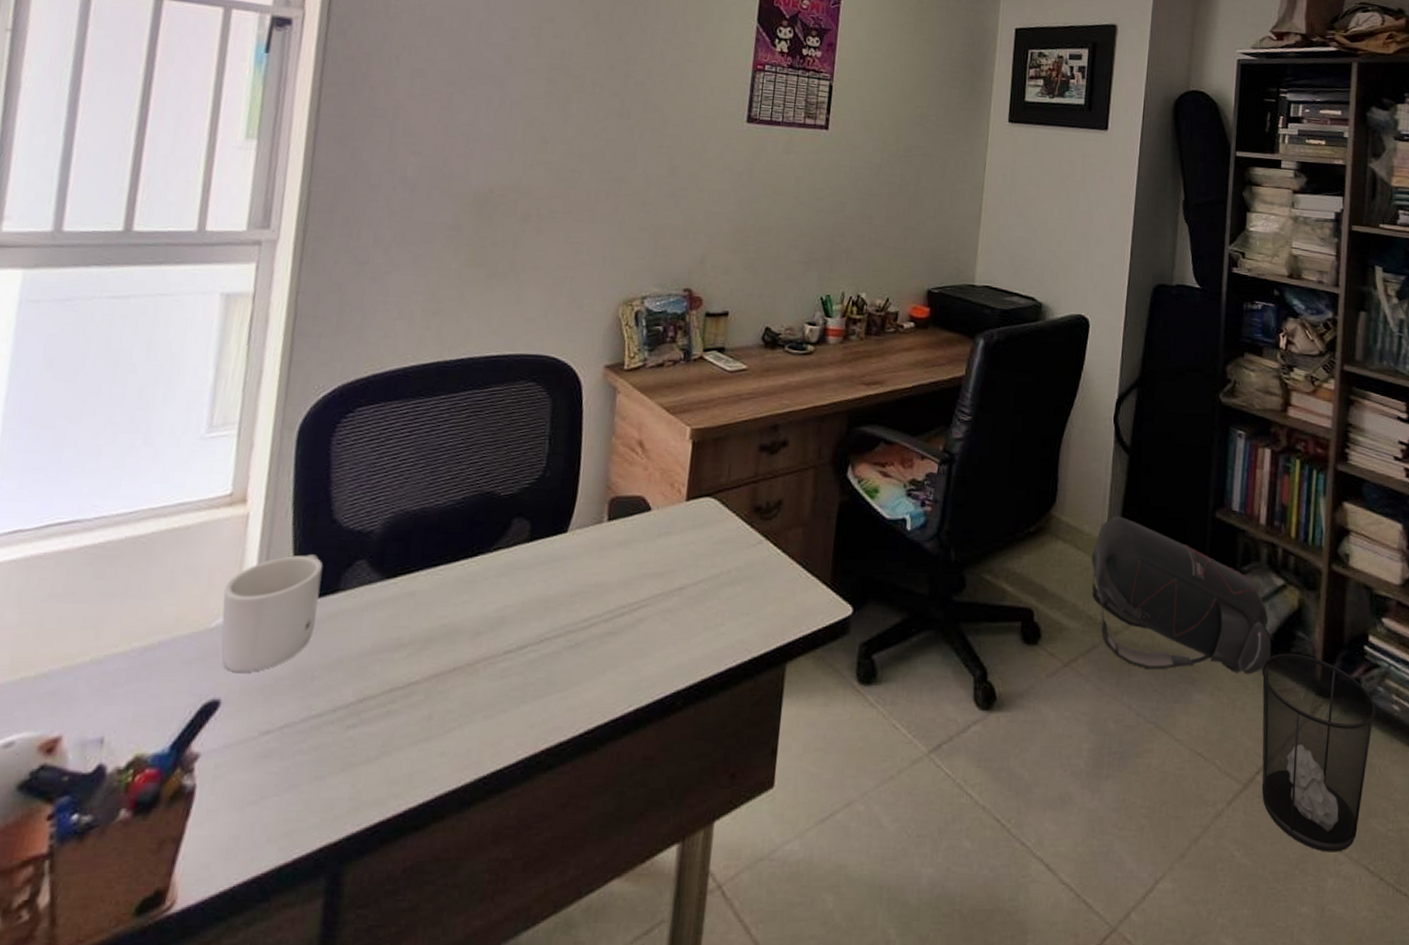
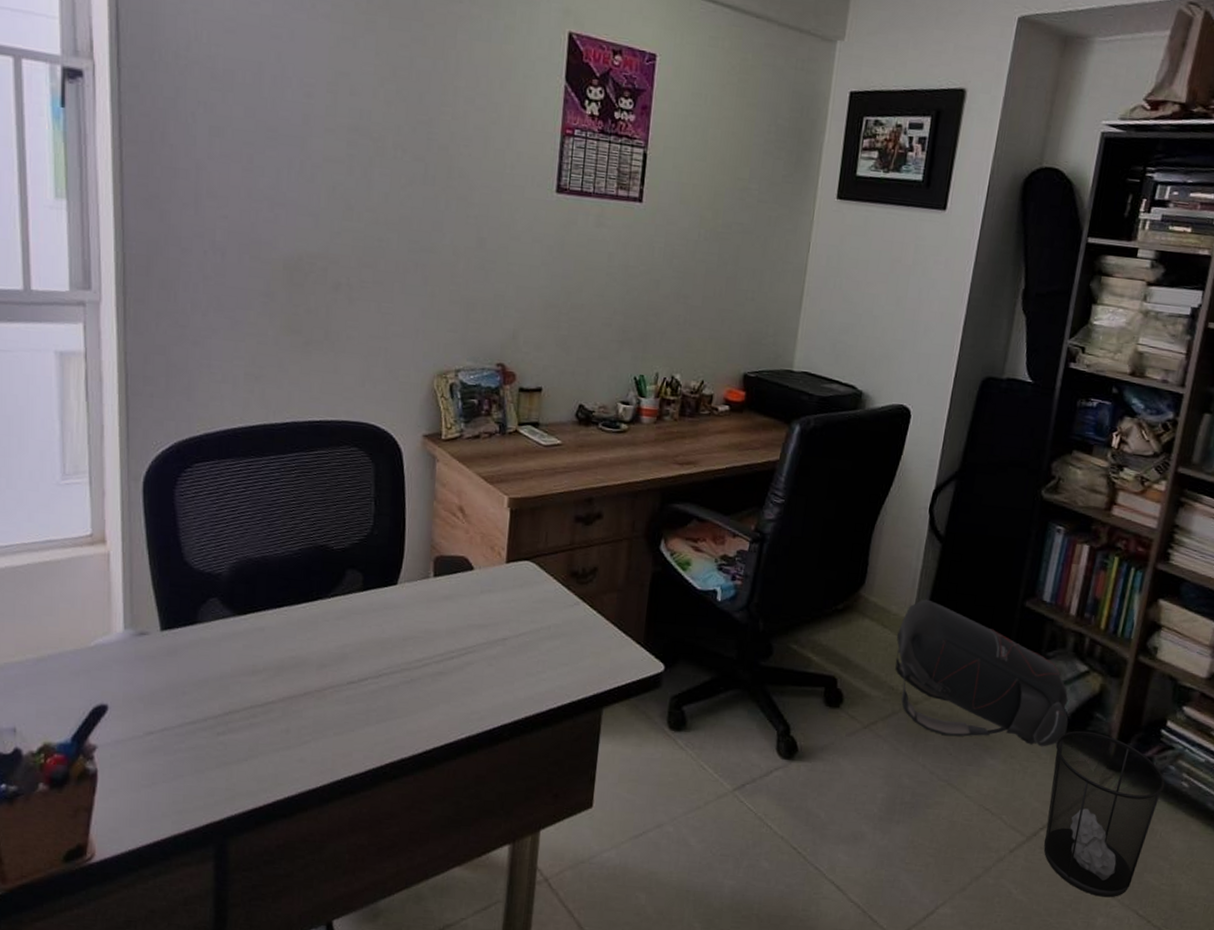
mug: present [220,553,323,672] -> none [97,590,181,685]

